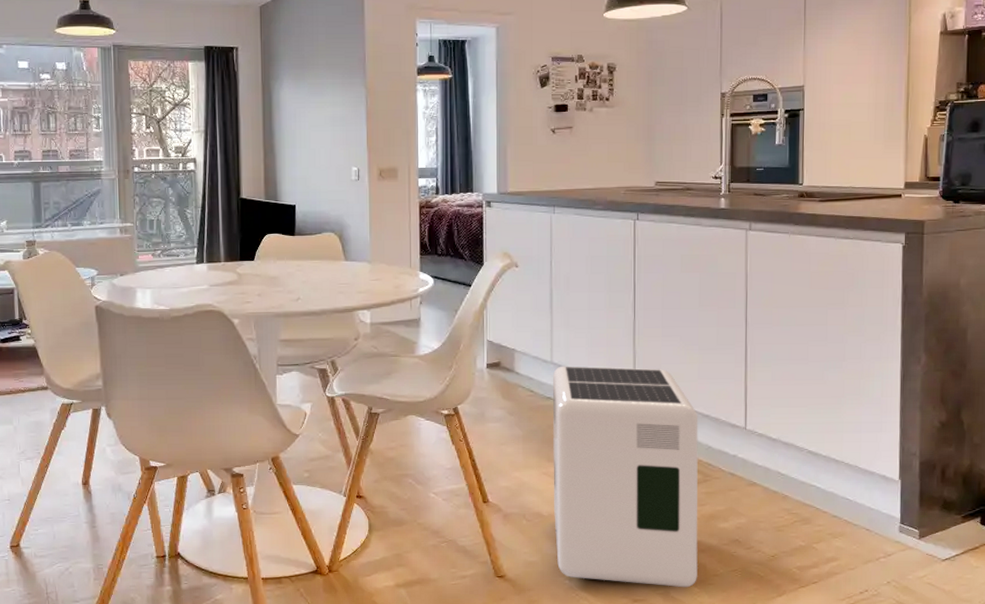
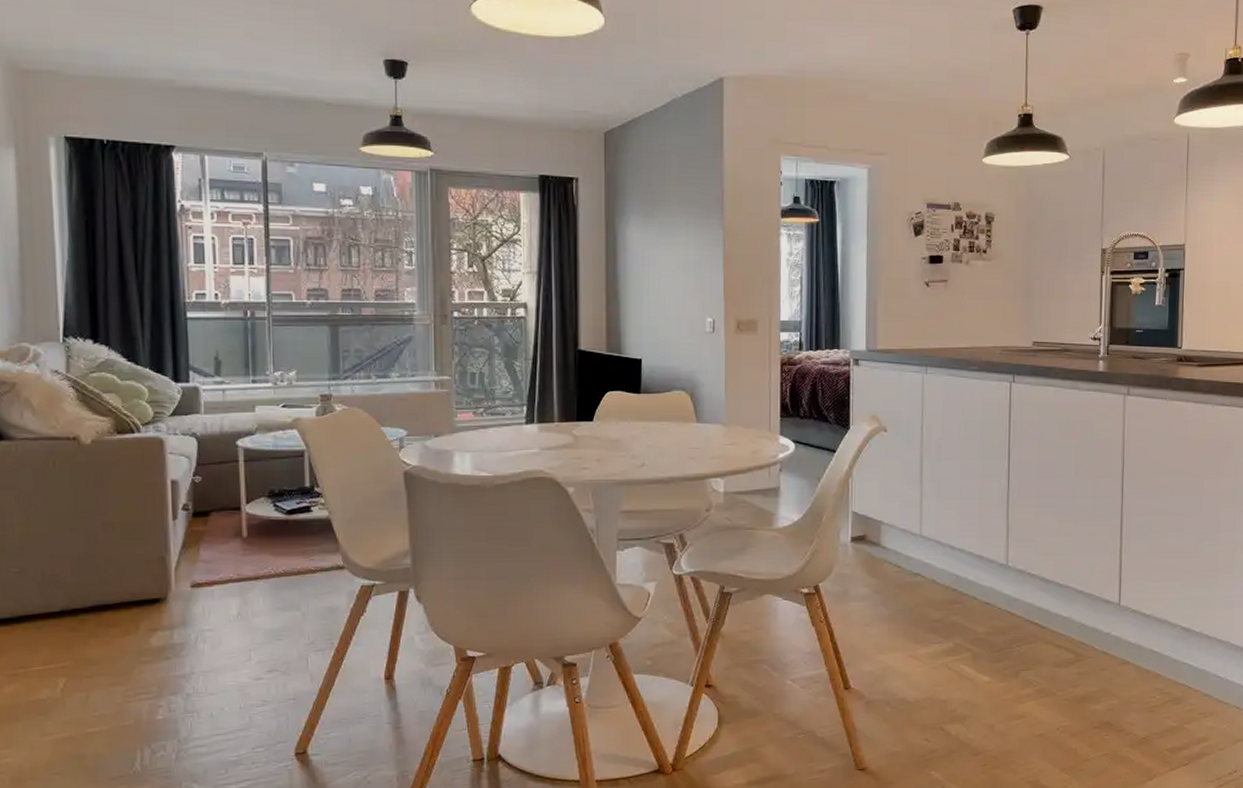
air purifier: present [553,366,698,588] -> none [919,539,1072,775]

